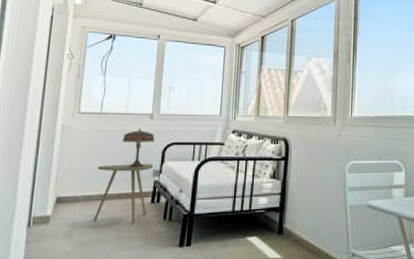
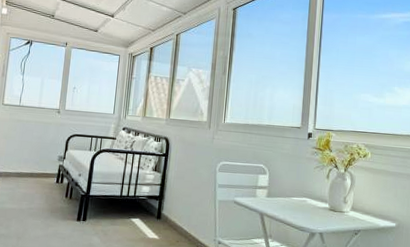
side table: present [92,163,154,224] -> none [11,149,59,199]
table lamp: present [121,128,155,167] -> none [35,120,61,153]

